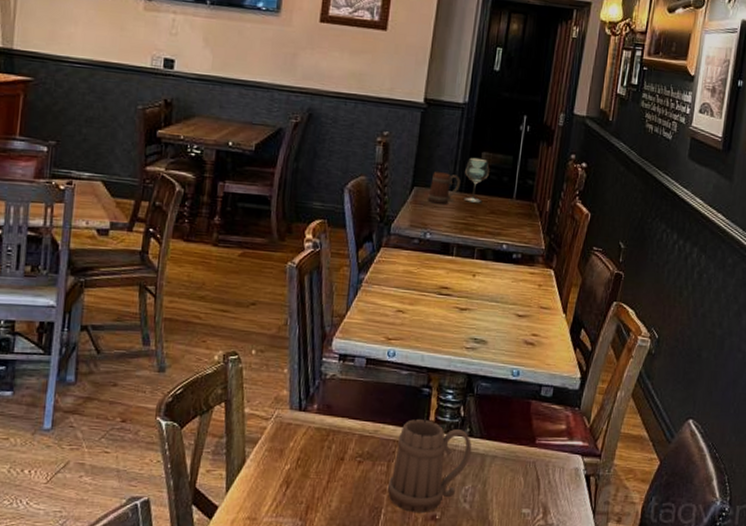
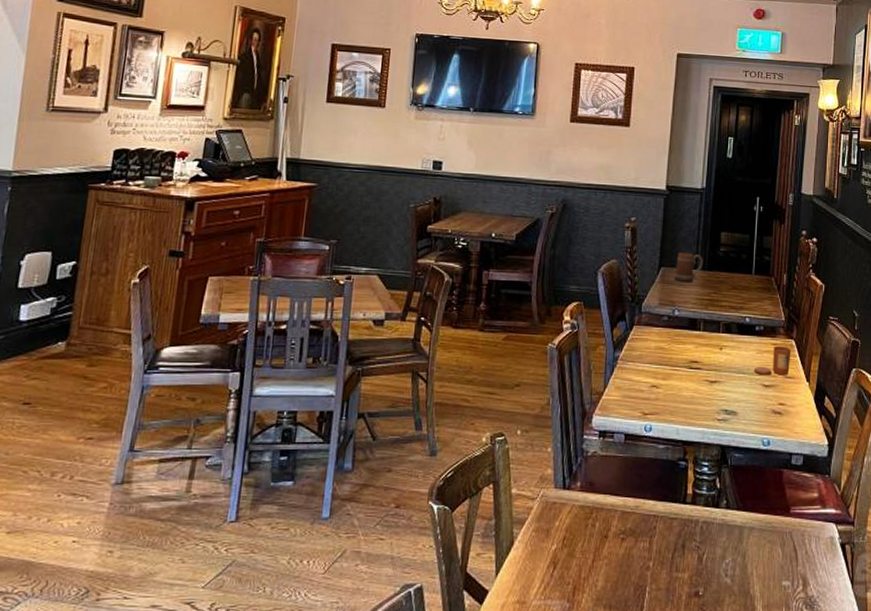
beer mug: present [387,419,472,512] -> none [650,493,730,589]
wine glass: present [463,157,489,204] -> none [706,237,729,281]
candle: none [507,275,550,306] -> present [753,346,791,376]

